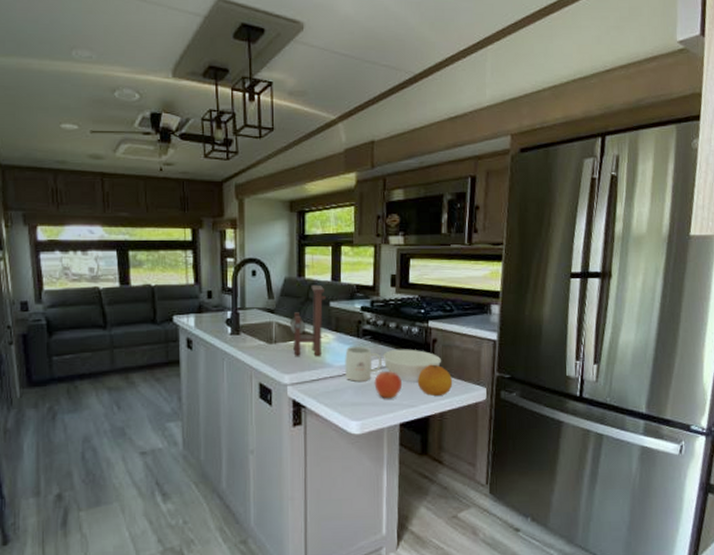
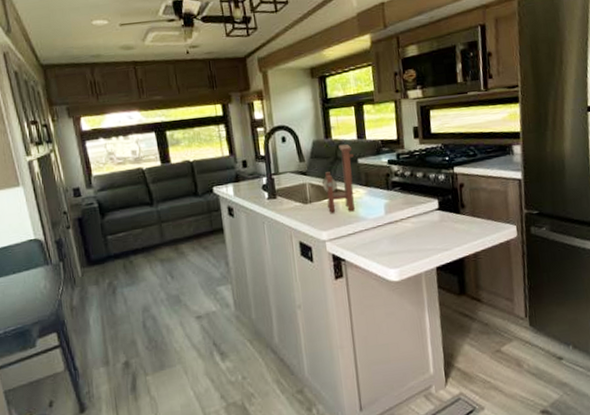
mug: present [345,346,382,382] -> none [377,197,413,232]
fruit: present [374,371,403,398] -> none [407,218,435,245]
bowl: present [383,349,442,383] -> none [413,195,471,228]
fruit: present [417,364,453,396] -> none [448,207,484,238]

